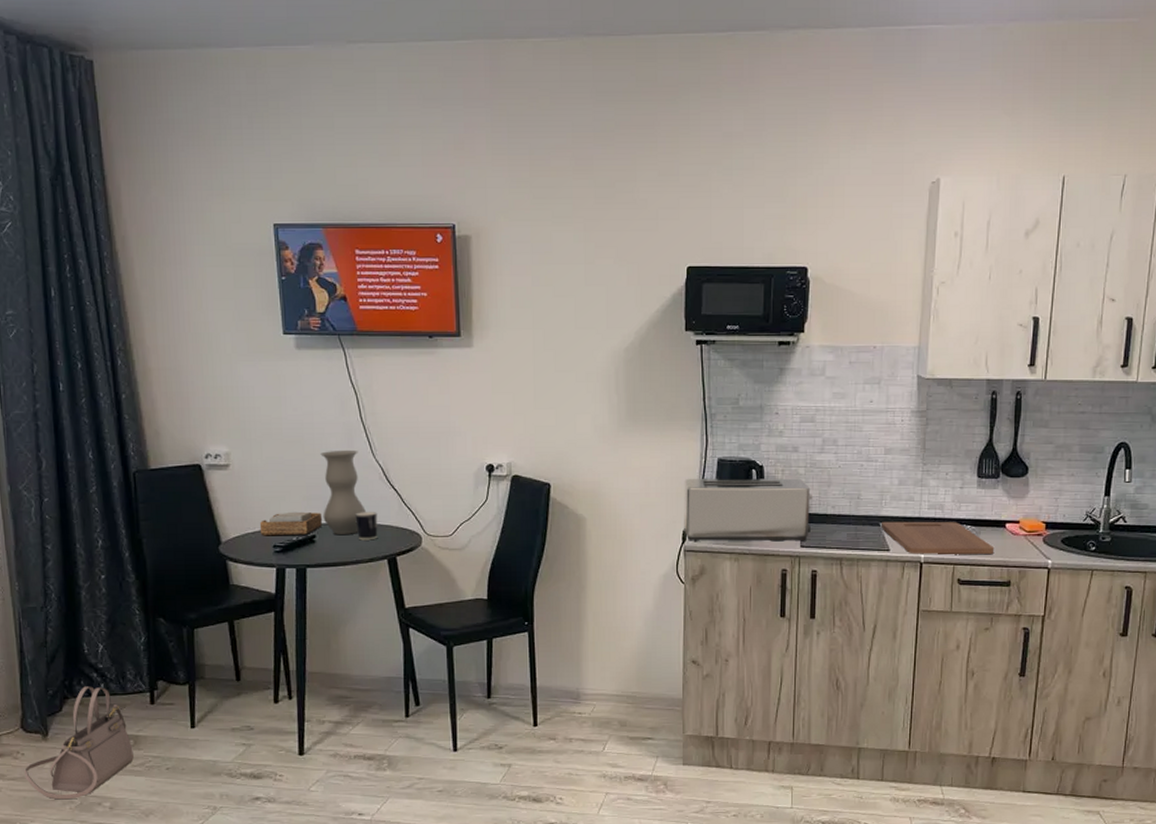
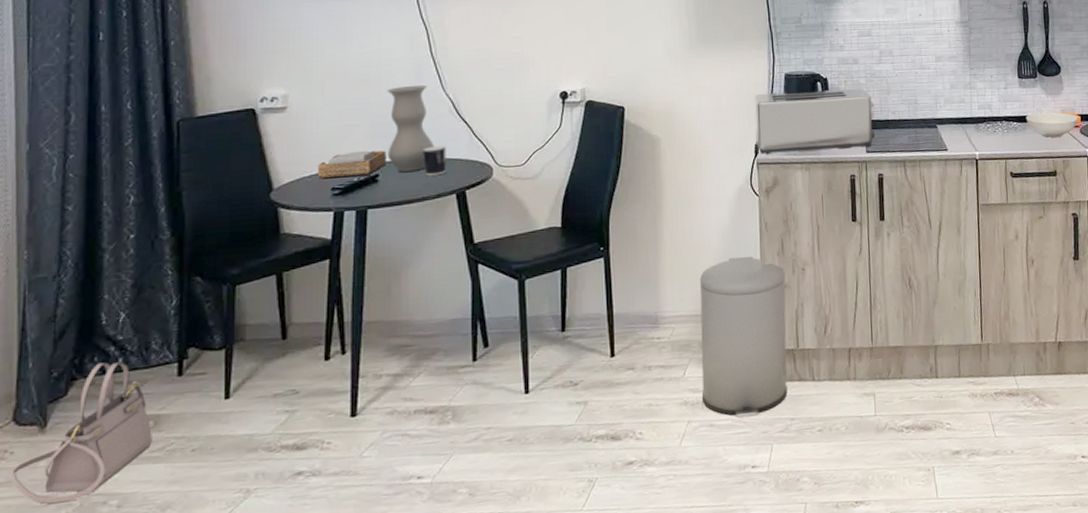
pedal bin: none [620,642,708,795] -> present [699,256,788,418]
cutting board: present [880,521,995,555] -> none [937,119,1040,152]
bowl: none [981,516,1041,545] -> present [1025,112,1078,138]

